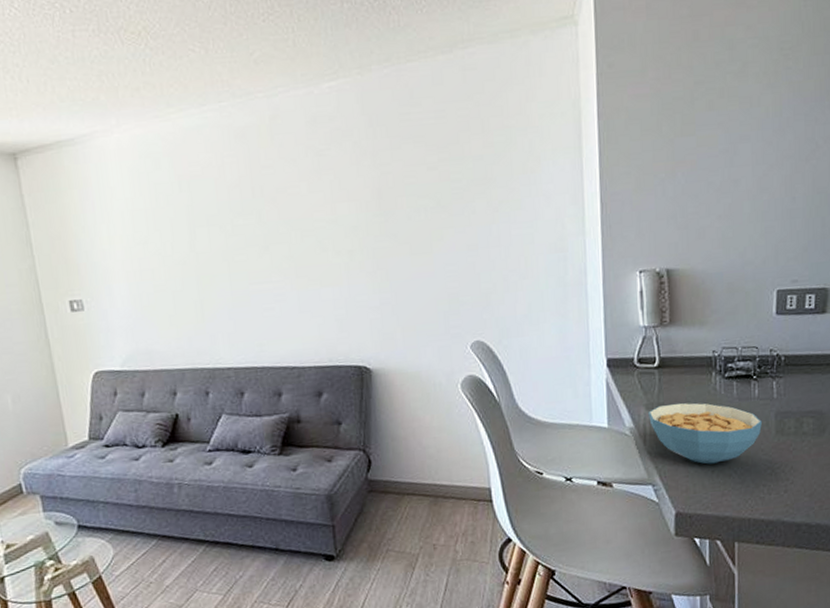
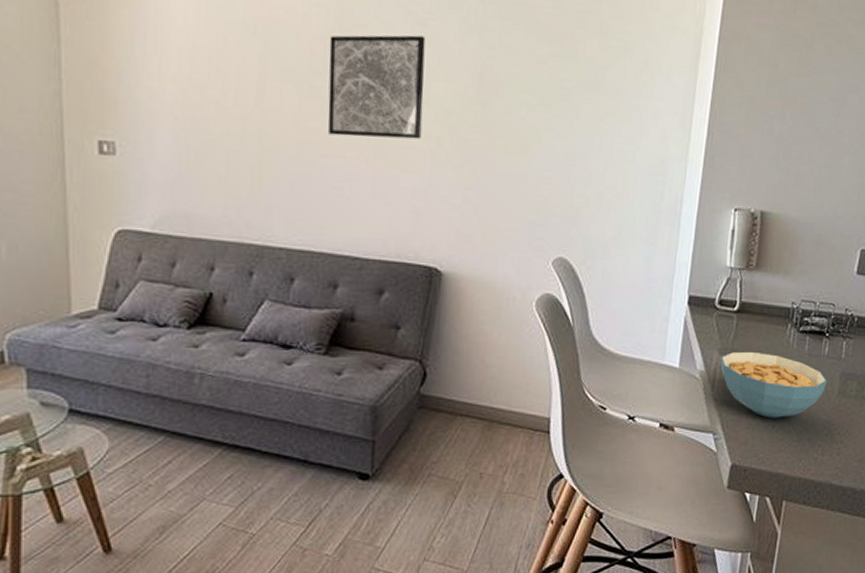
wall art: none [243,165,335,265] -> present [328,35,426,140]

